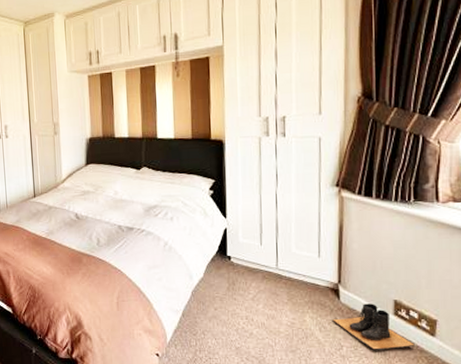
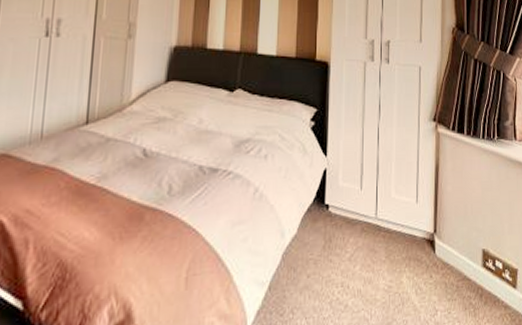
boots: present [333,303,415,351] -> none [428,255,500,313]

